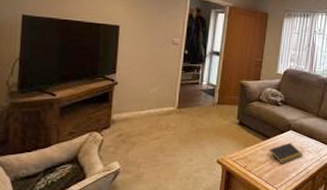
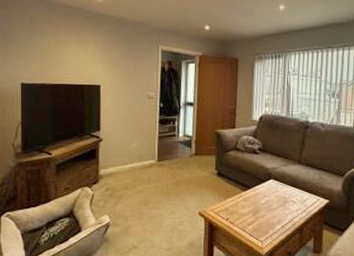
notepad: present [268,143,303,164] -> none [250,192,287,215]

